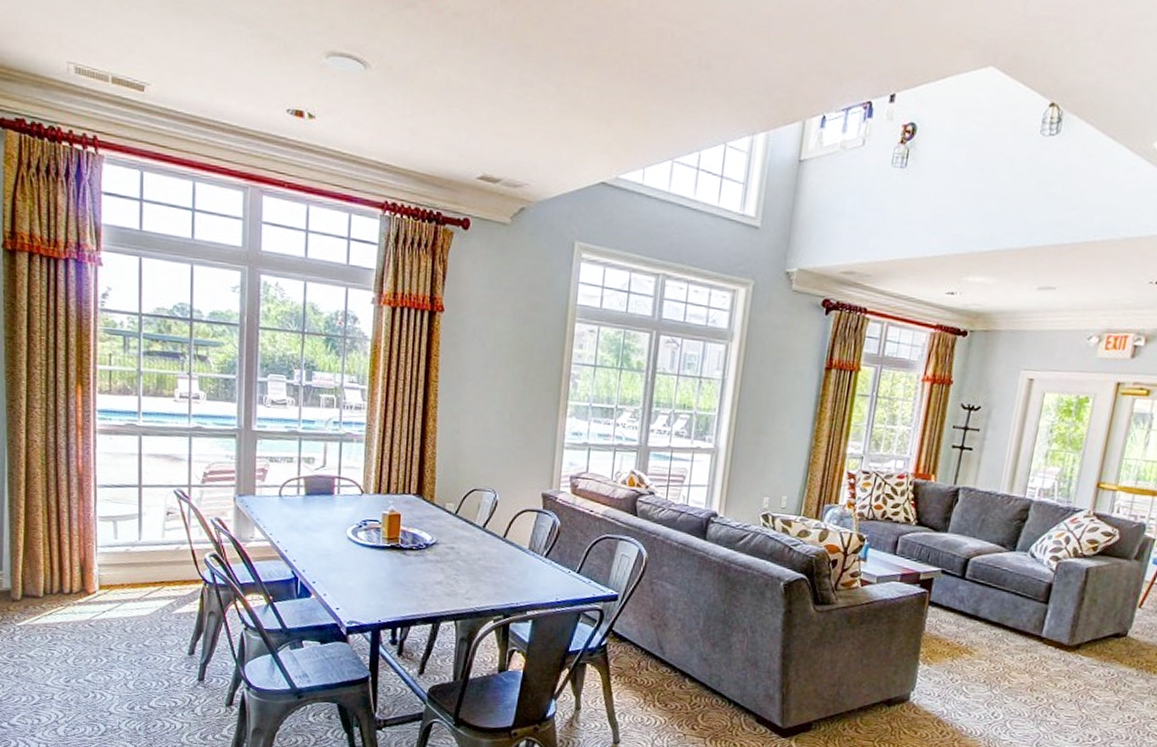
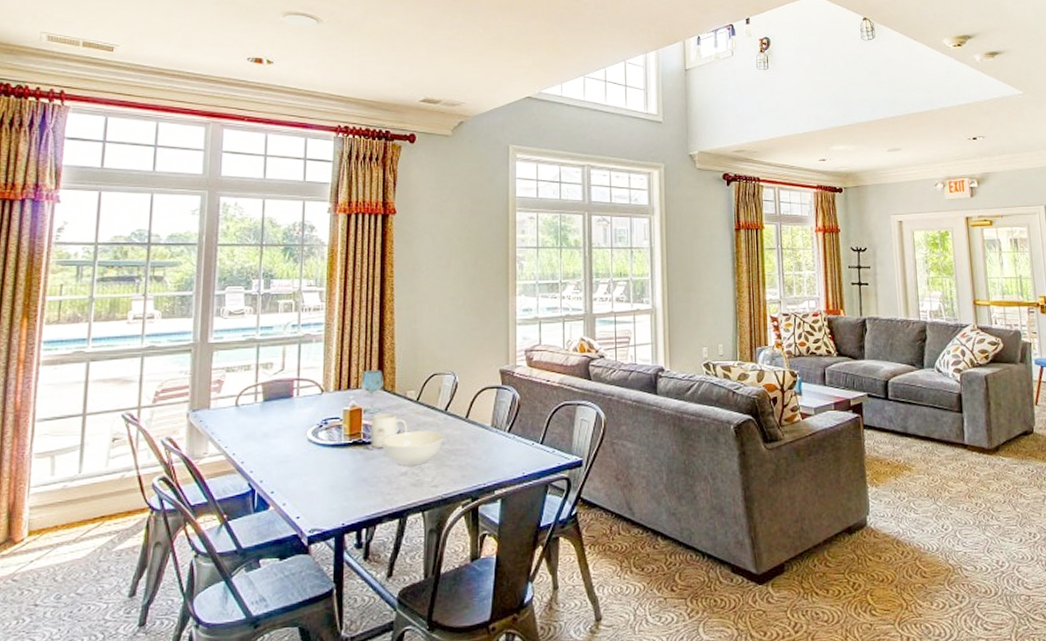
wine glass: none [399,477,424,521] -> present [360,370,385,414]
mug: none [408,522,445,556] -> present [371,413,408,449]
bowl: none [419,542,480,577] -> present [382,430,444,466]

